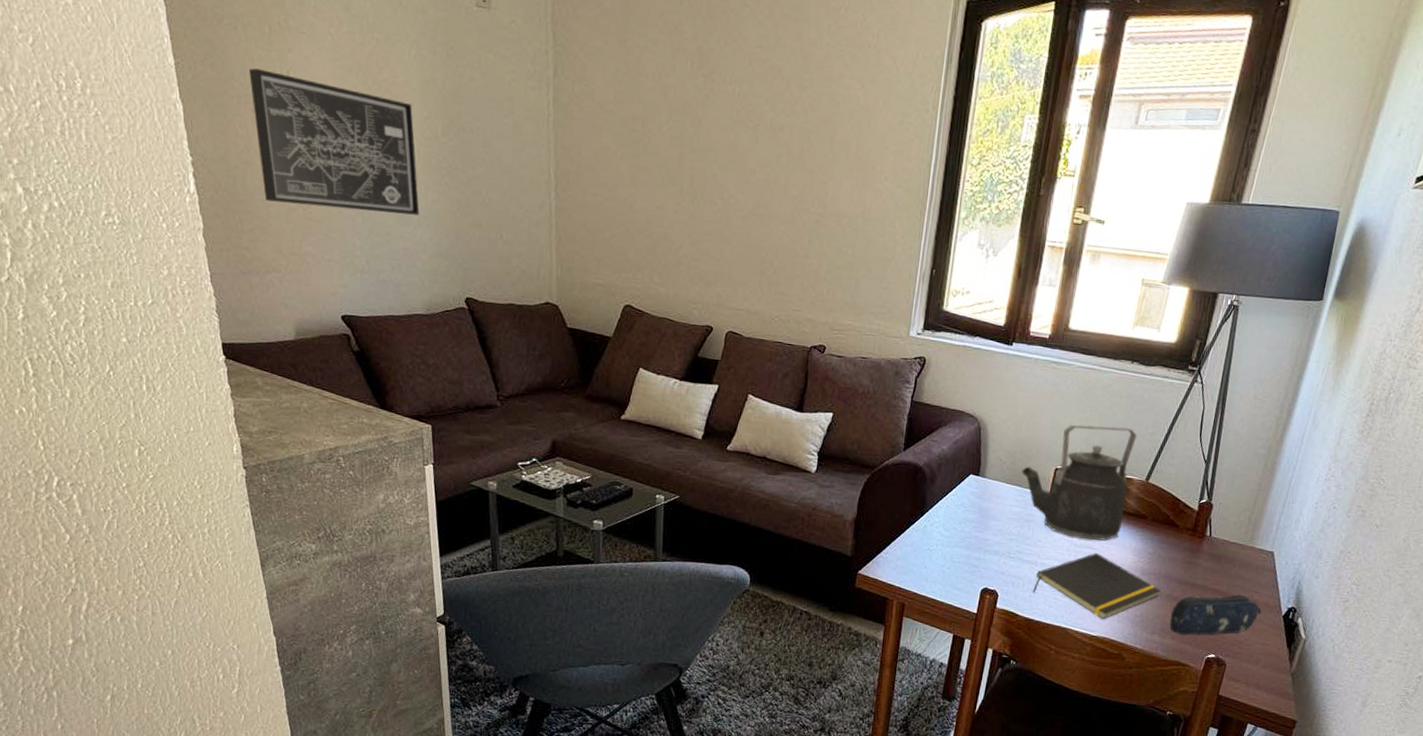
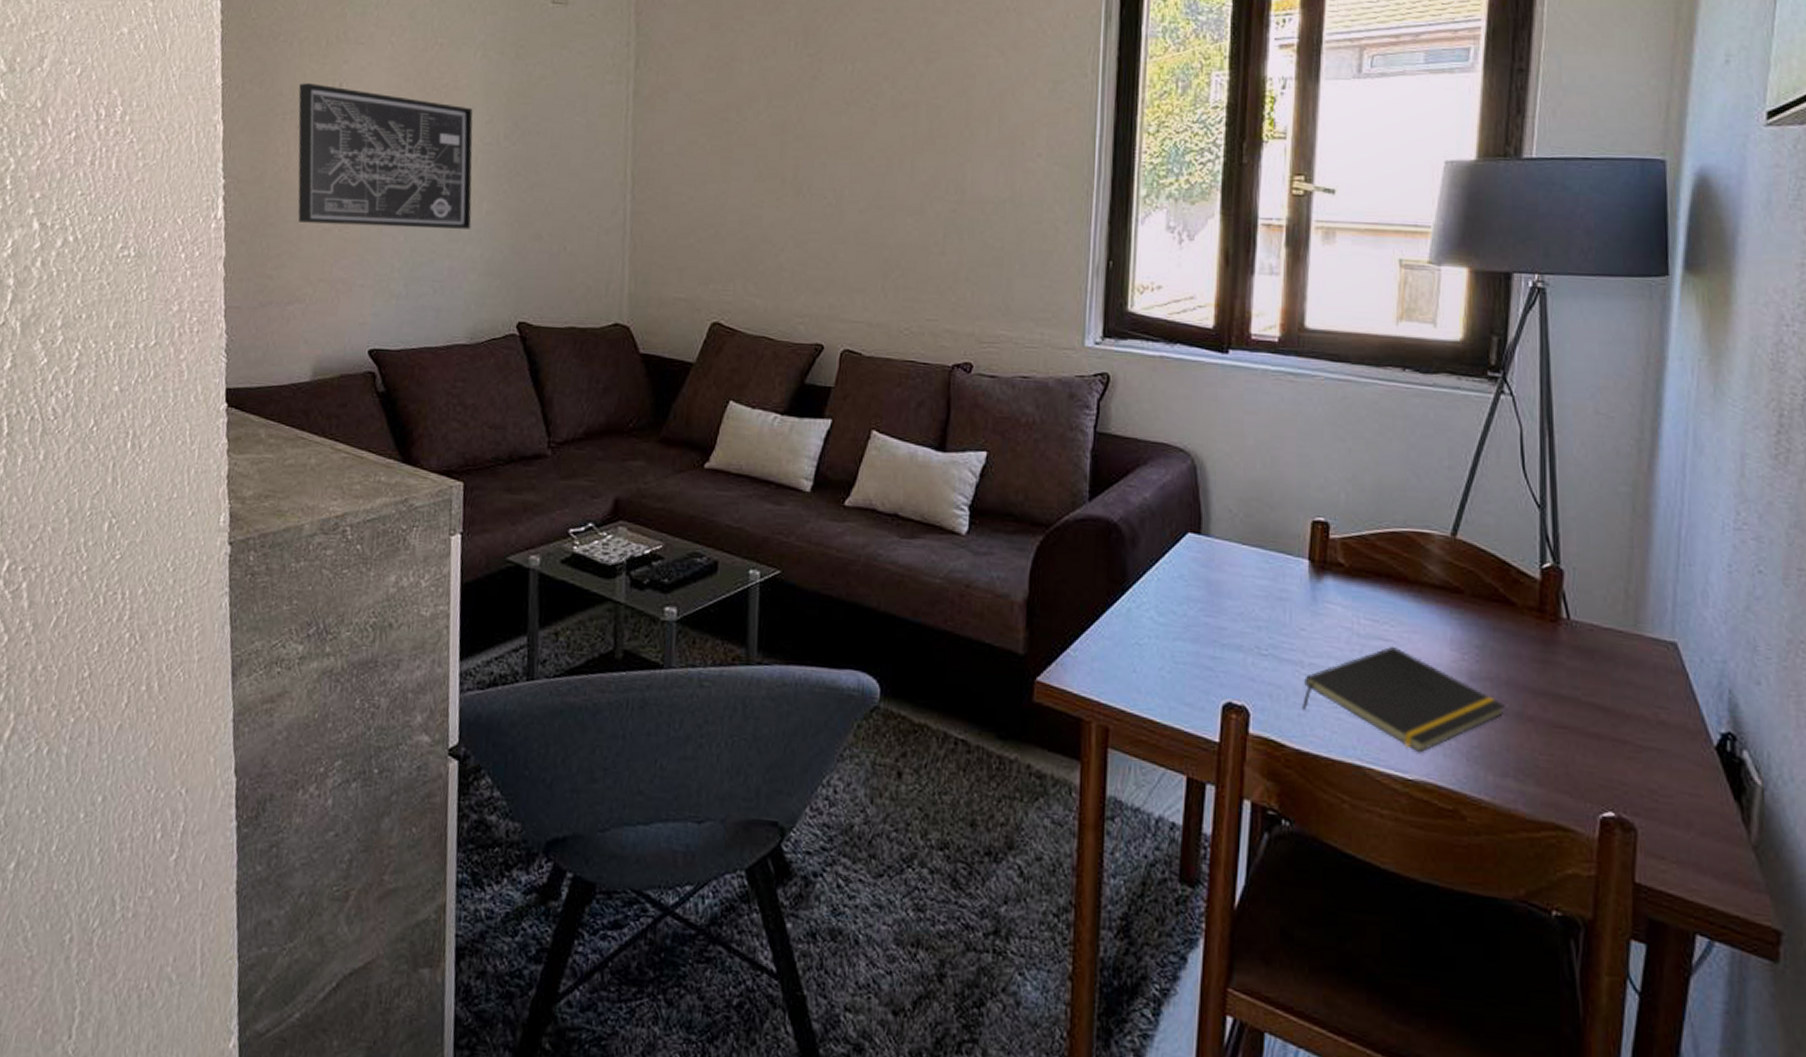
kettle: present [1021,424,1137,541] -> none [1263,457,1427,628]
pencil case: present [1170,594,1262,635] -> none [1528,711,1679,779]

